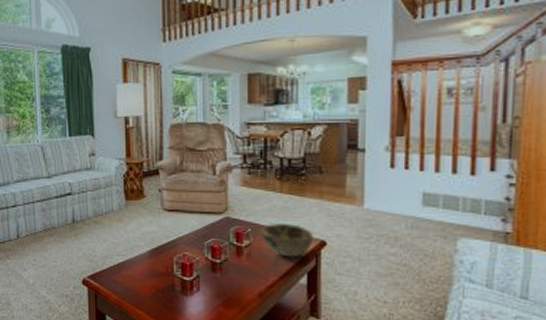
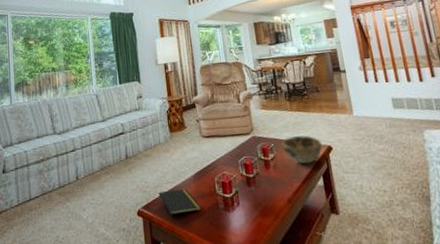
notepad: none [106,263,155,297] -> present [158,188,202,223]

